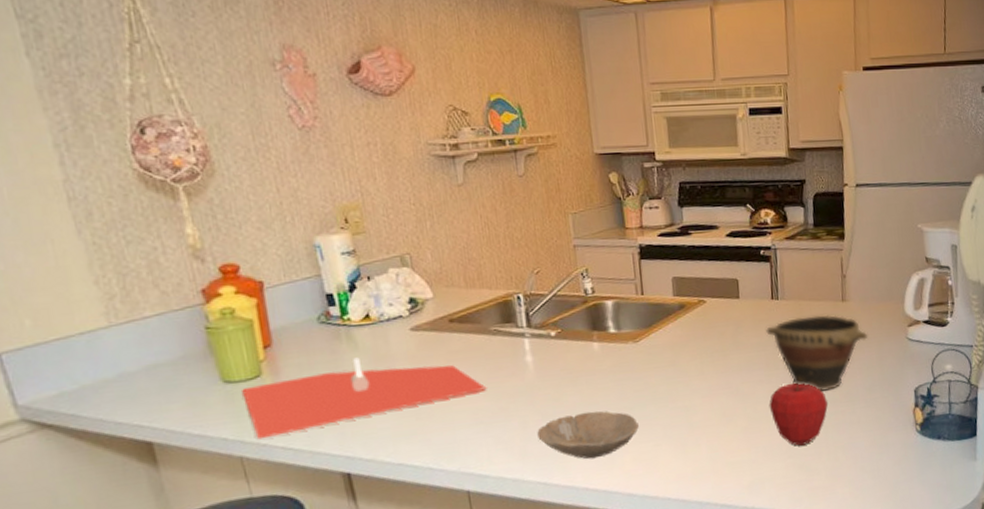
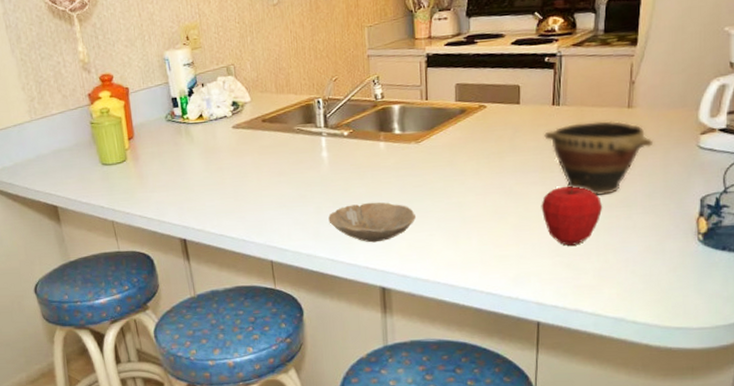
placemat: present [242,357,487,440] -> none [114,149,290,209]

